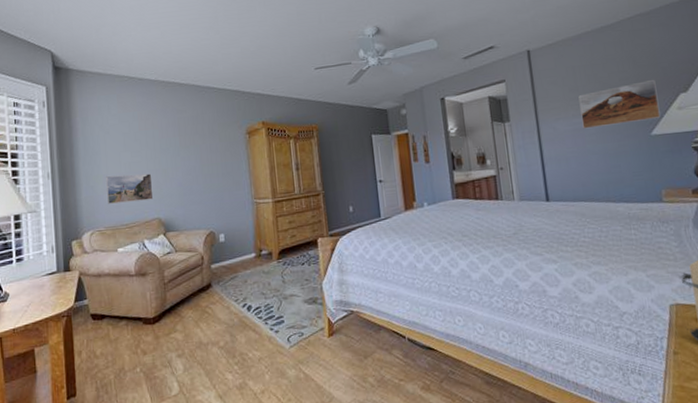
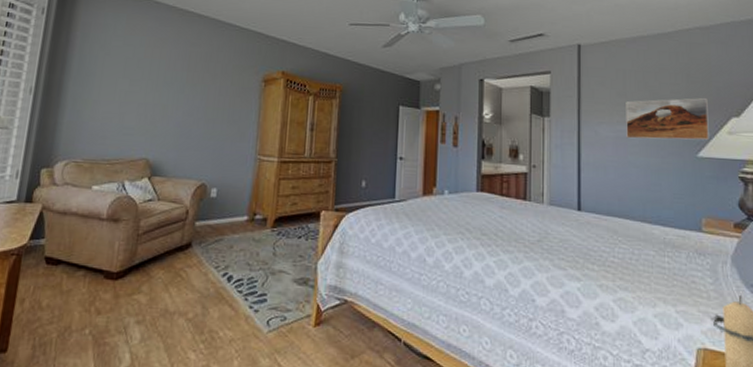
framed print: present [106,173,154,204] -> none [92,102,149,137]

